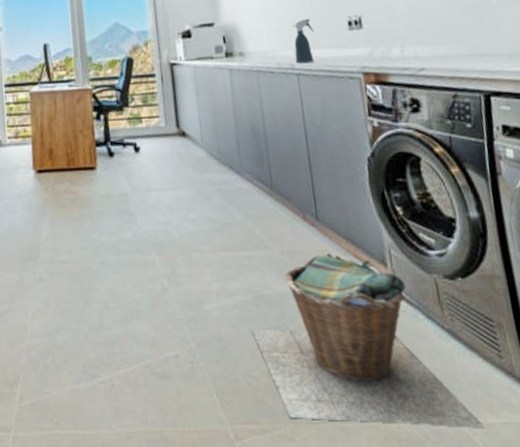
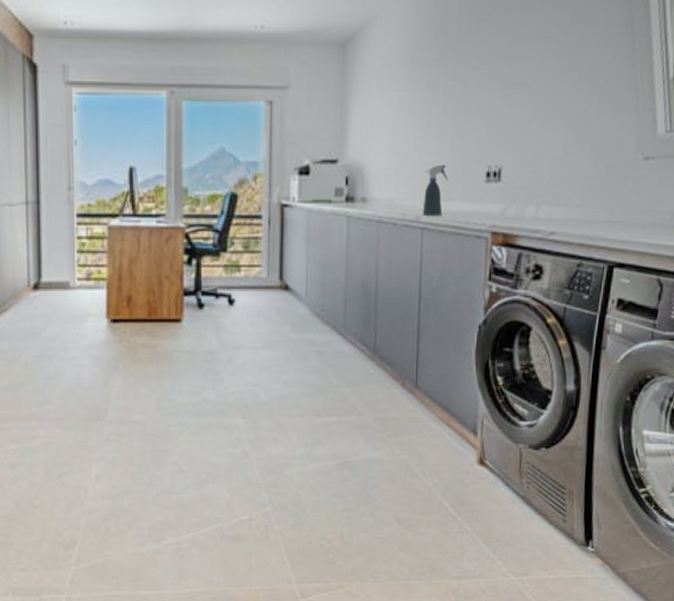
laundry basket: present [251,252,485,429] -> none [331,420,536,584]

